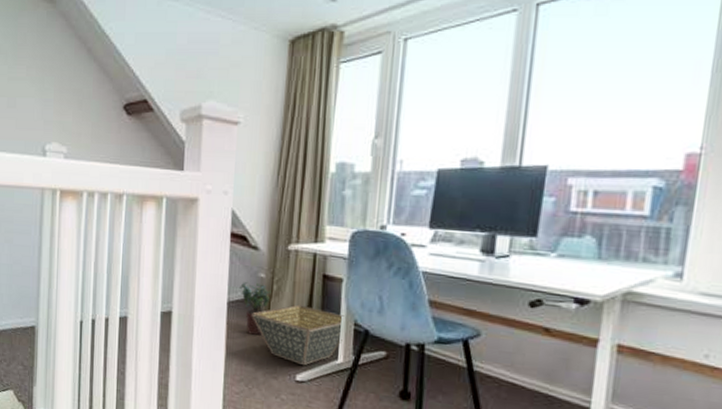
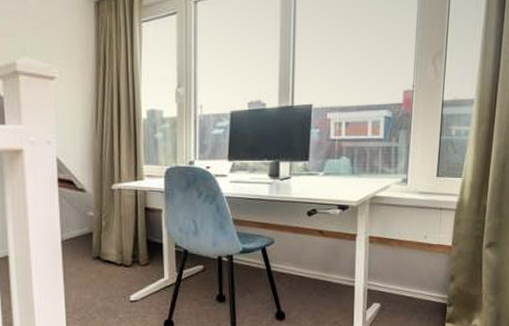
potted plant: present [240,281,271,336] -> none [71,220,101,267]
basket: present [250,304,345,366] -> none [84,235,167,287]

